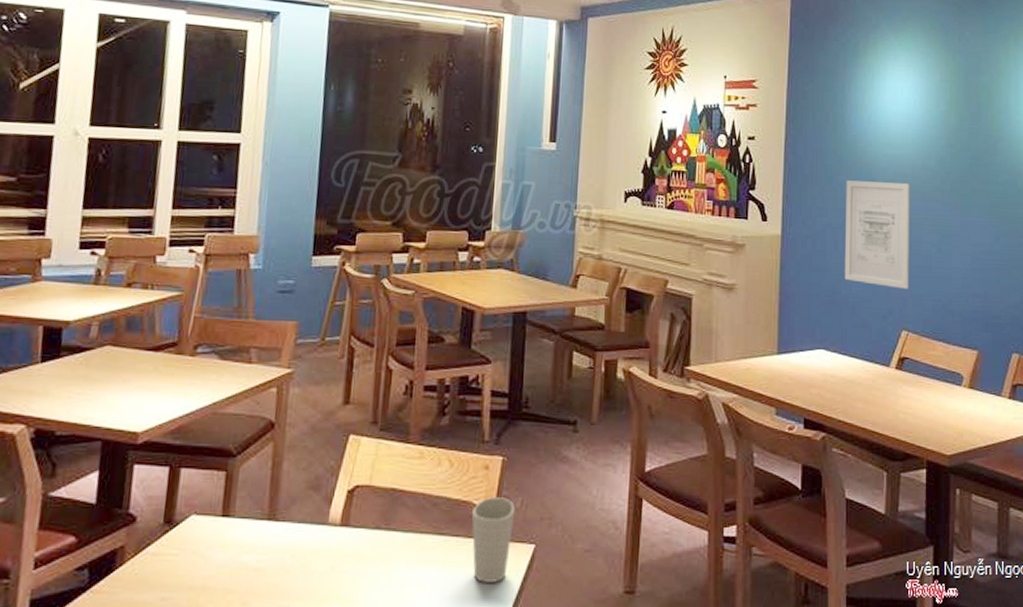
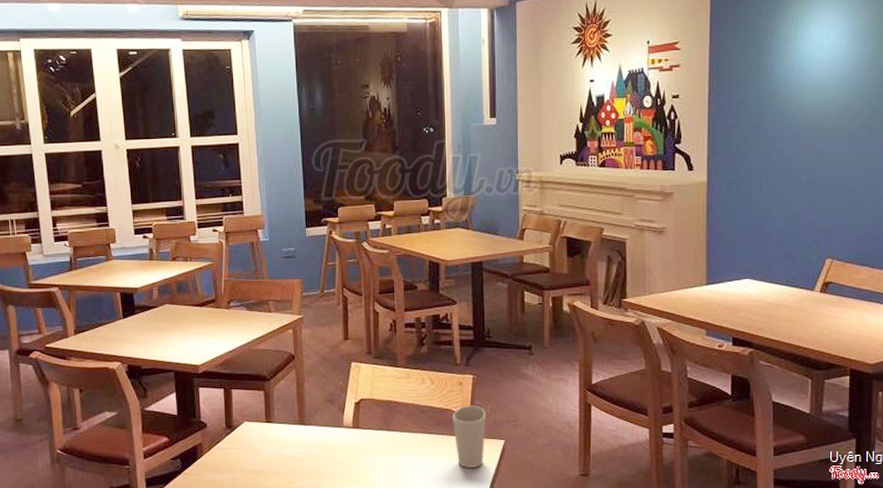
wall art: present [844,180,911,289] -> none [769,125,836,222]

